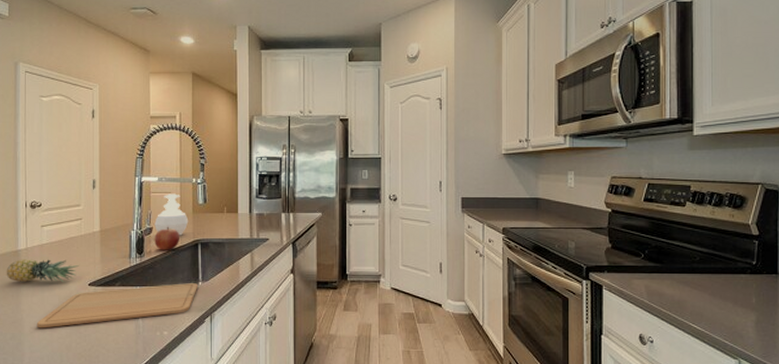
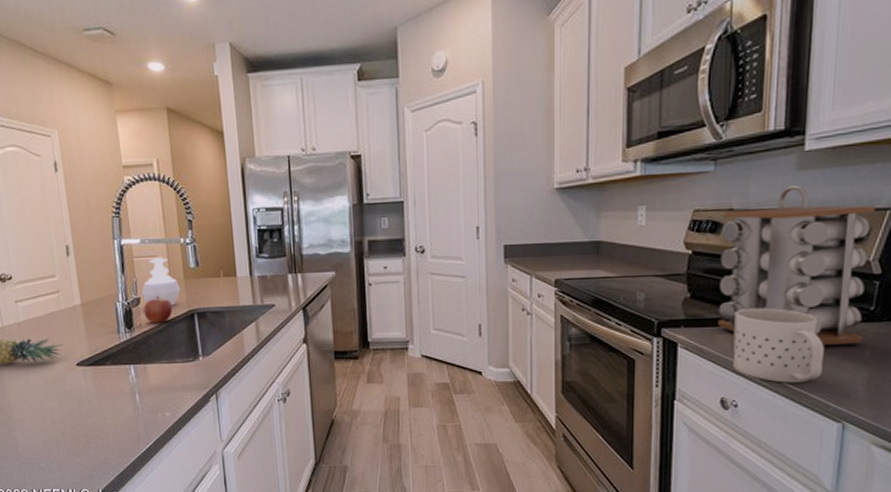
chopping board: present [36,283,199,329] -> none [25,359,199,414]
spice rack: none [634,161,750,293] -> present [718,184,875,346]
mug: none [647,258,719,323] -> present [732,307,824,383]

